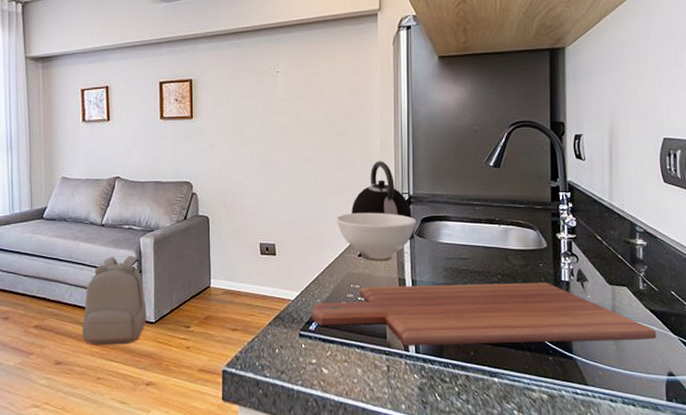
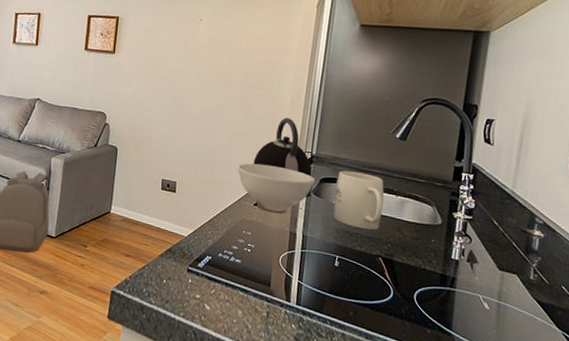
cutting board: present [311,283,657,346] -> none [201,235,541,330]
mug: none [438,207,487,265] -> present [333,170,384,231]

